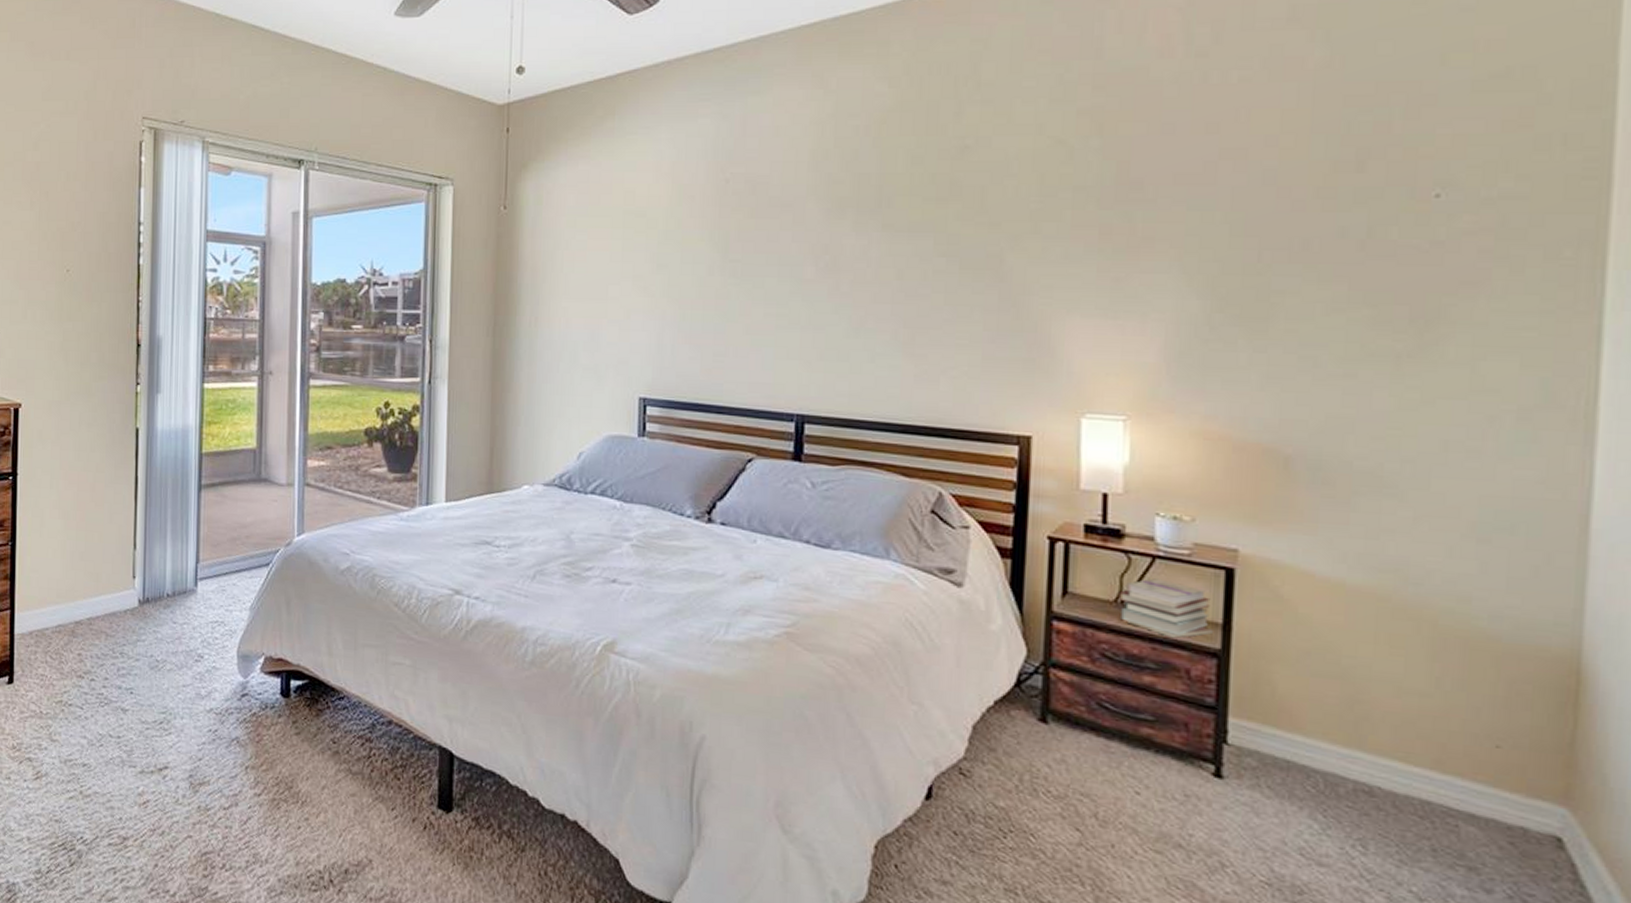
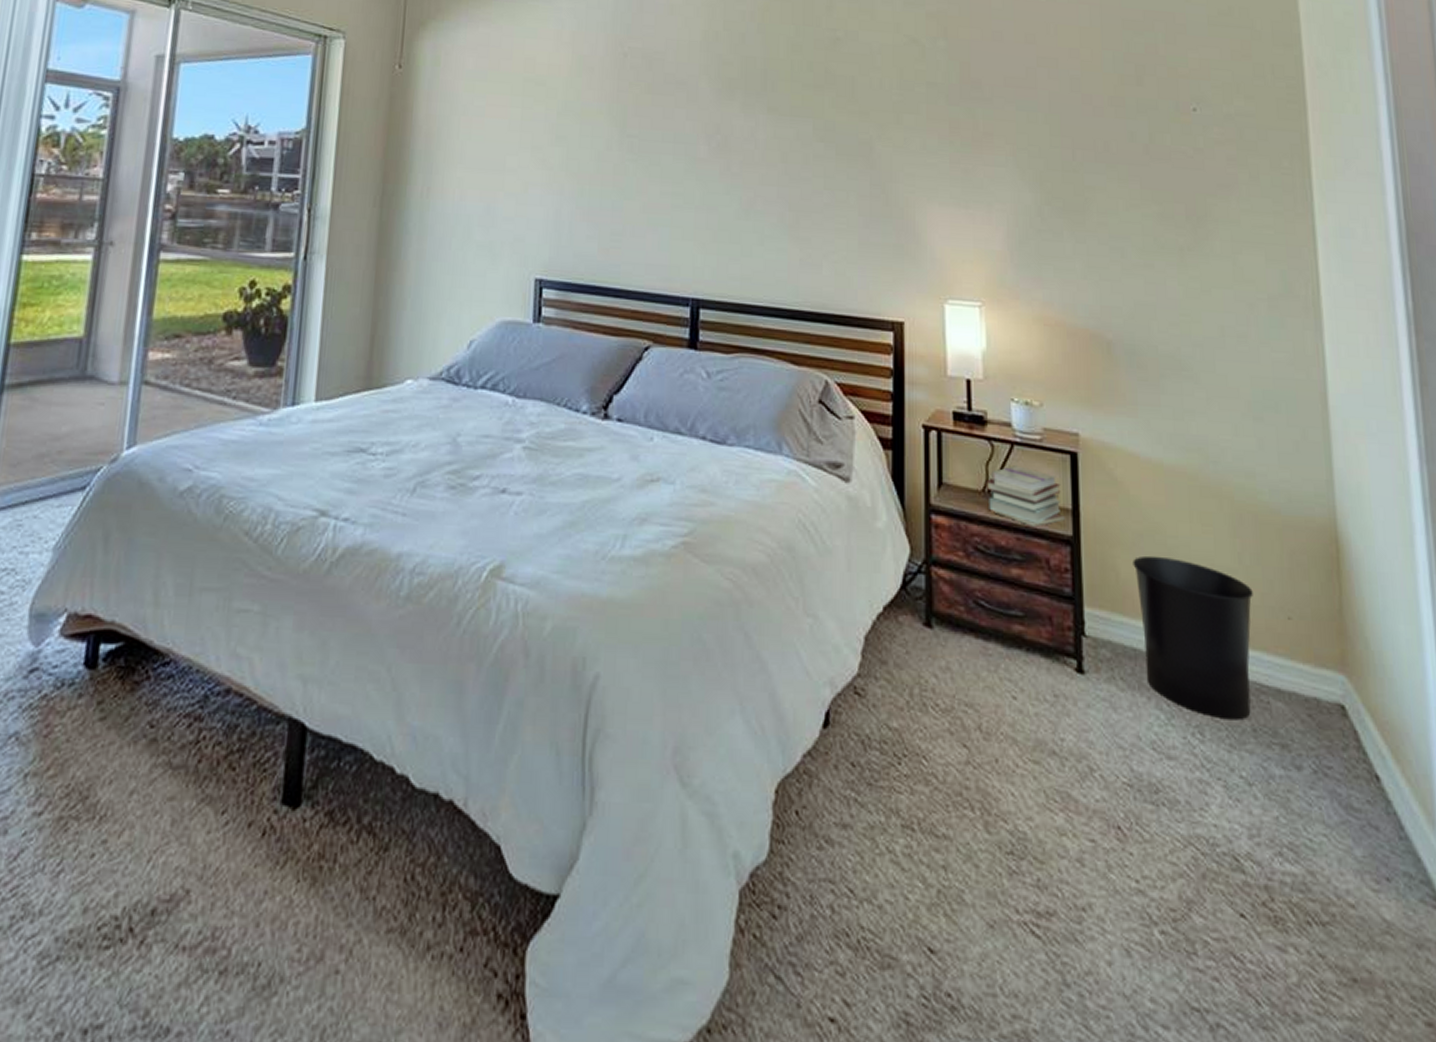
waste bin: none [1294,673,1451,838] -> present [1133,555,1253,719]

